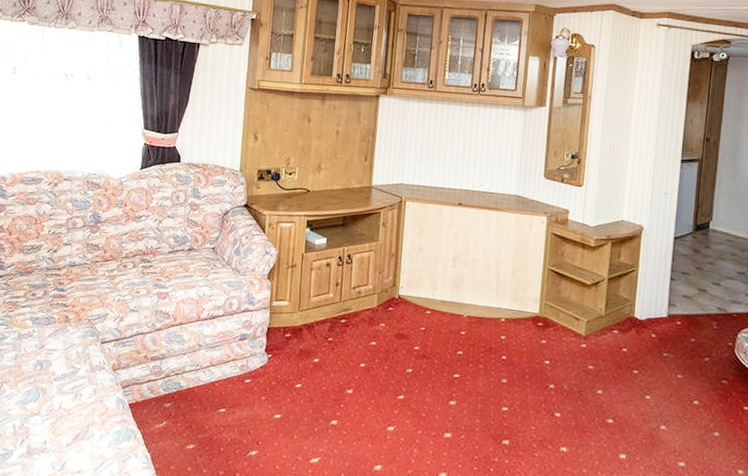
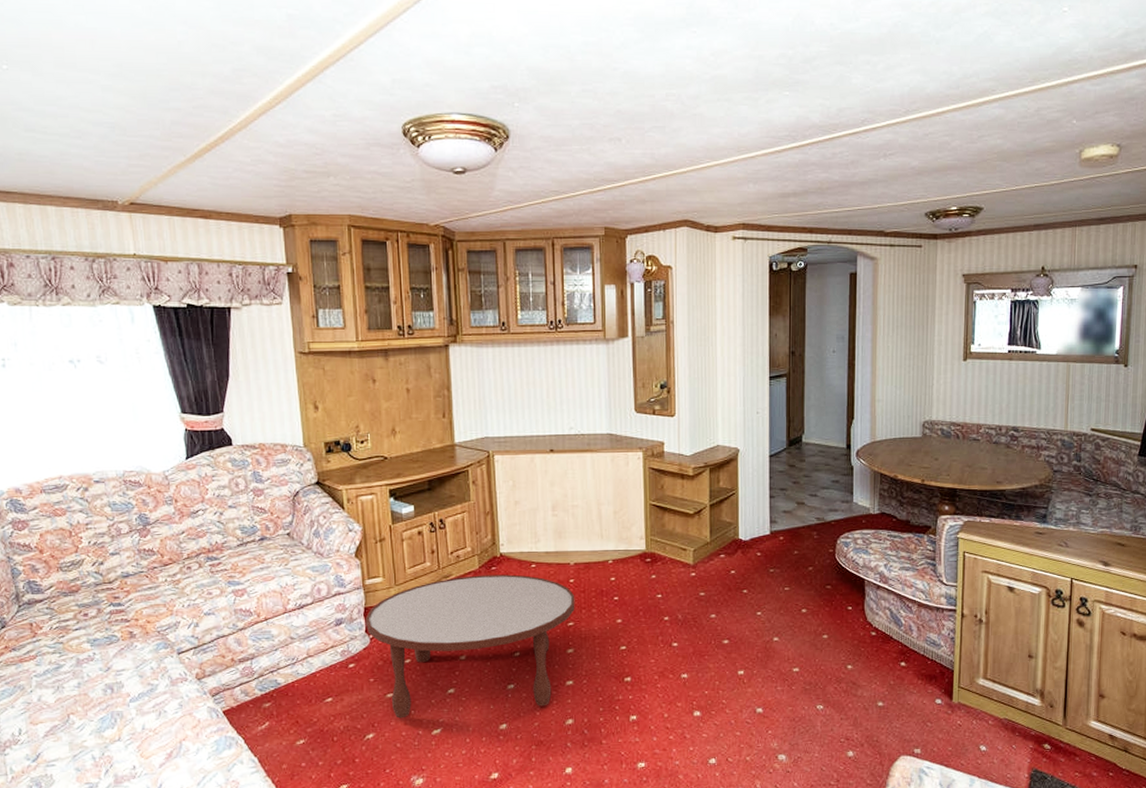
coffee table: none [266,312,464,455] -> present [365,574,575,719]

